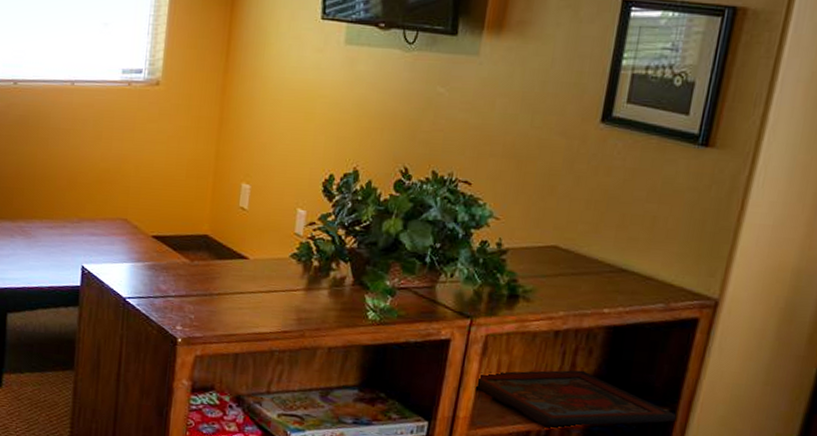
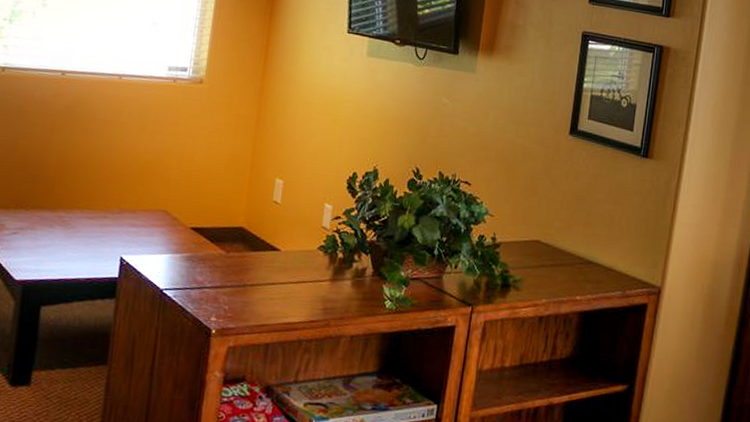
puzzle game: present [473,370,677,427] -> none [475,352,635,406]

